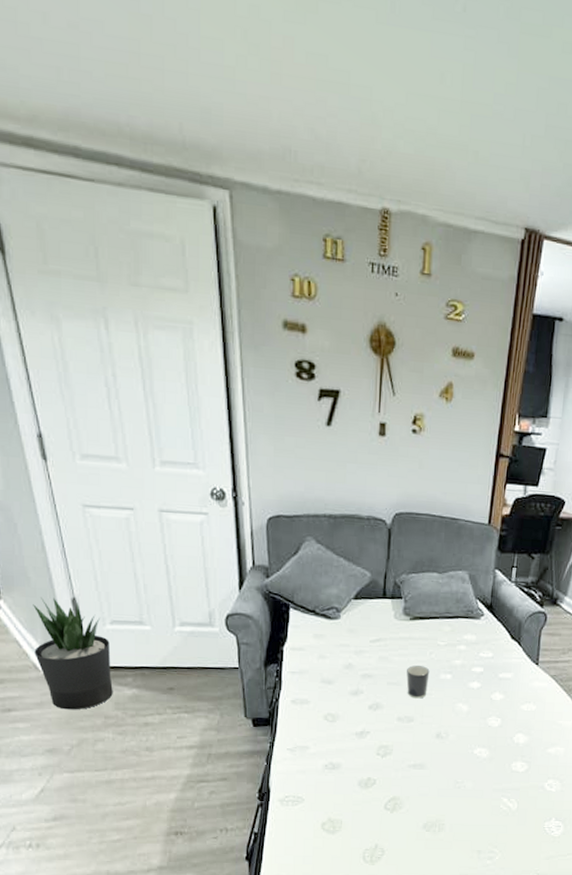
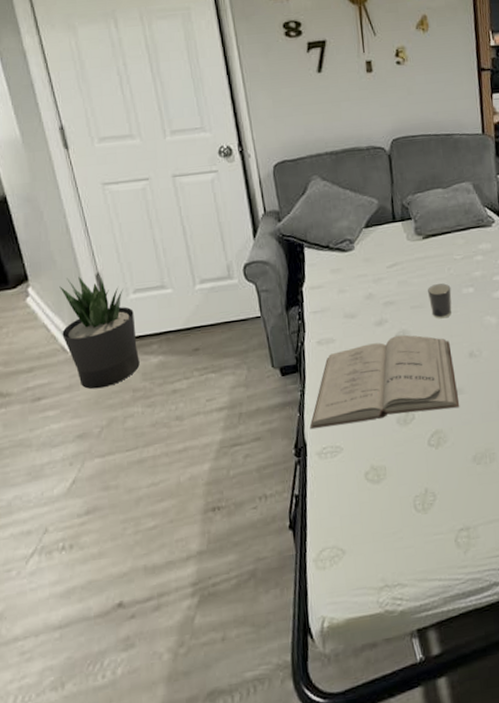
book: none [275,707,420,781] -> present [310,334,460,430]

